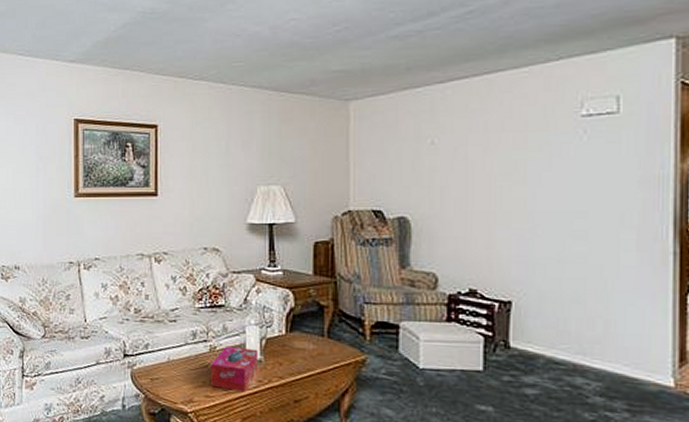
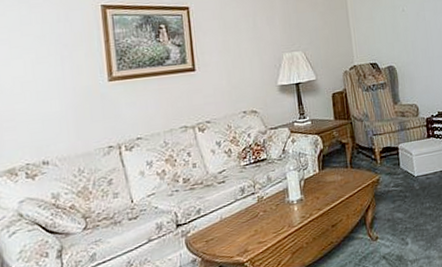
tissue box: present [211,346,259,392] -> none [260,190,301,233]

